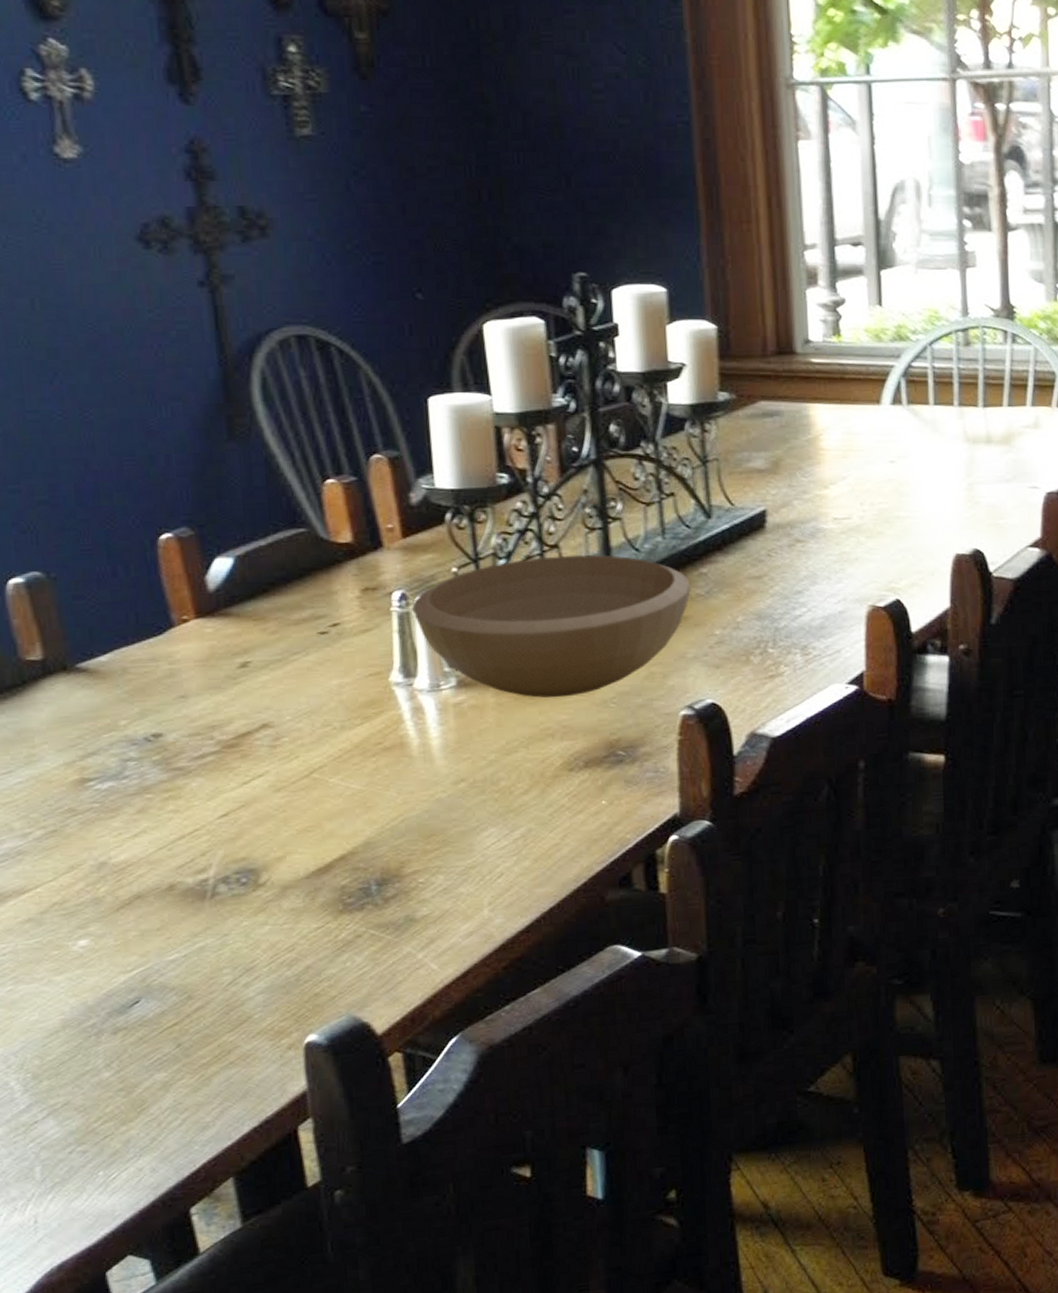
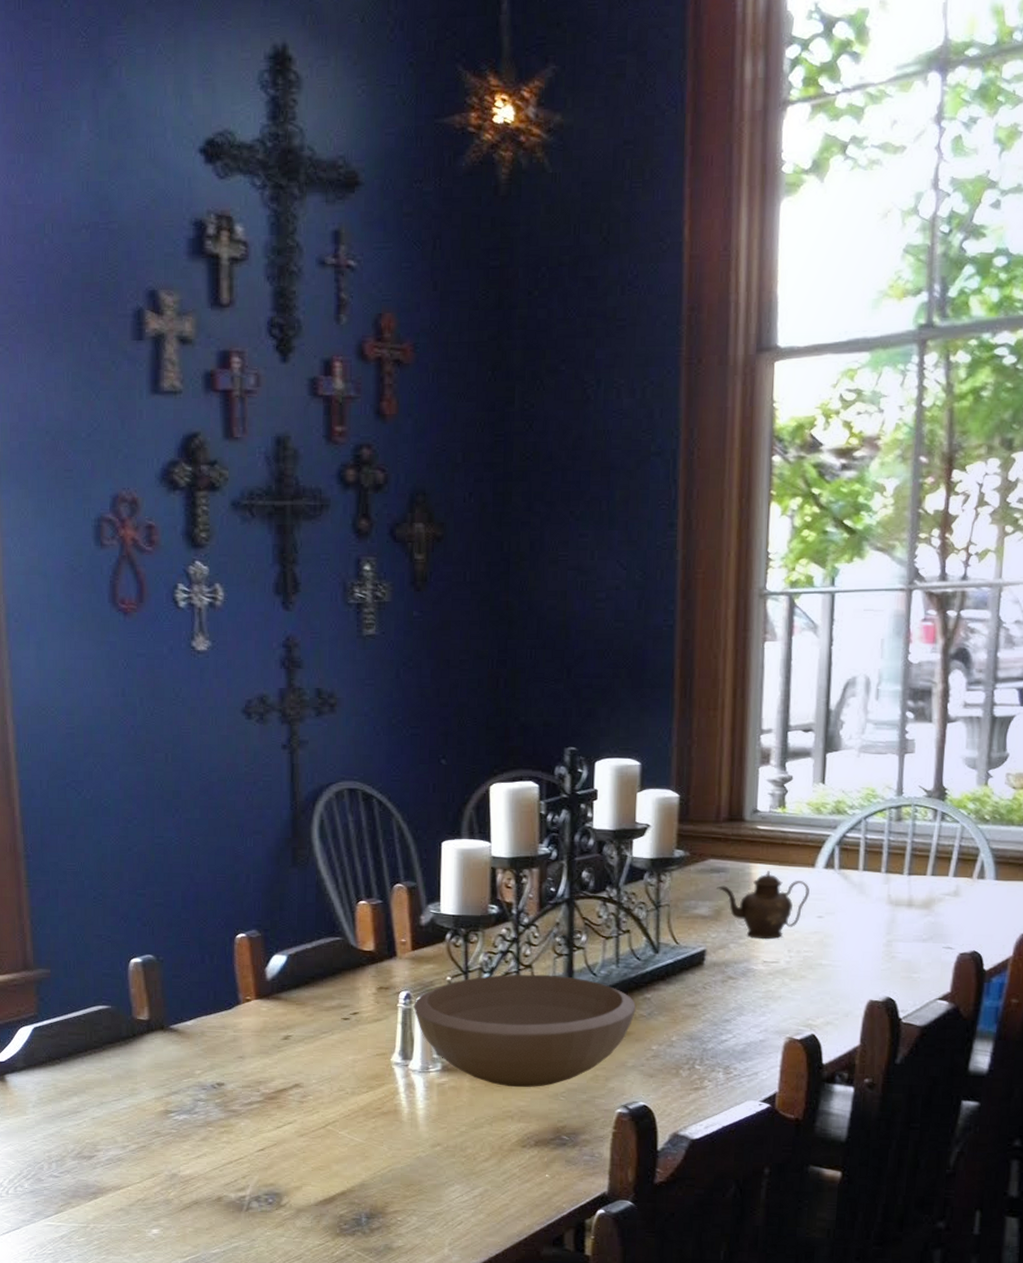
teapot: none [771,411,877,493] -> present [717,871,809,940]

